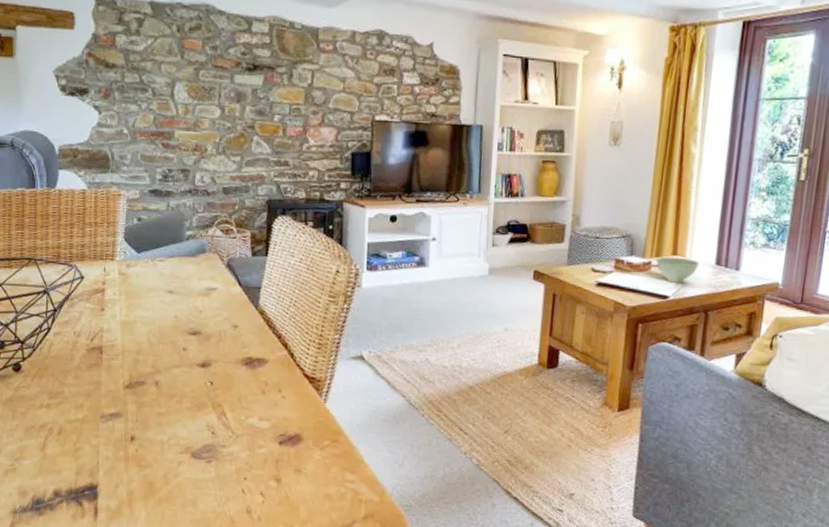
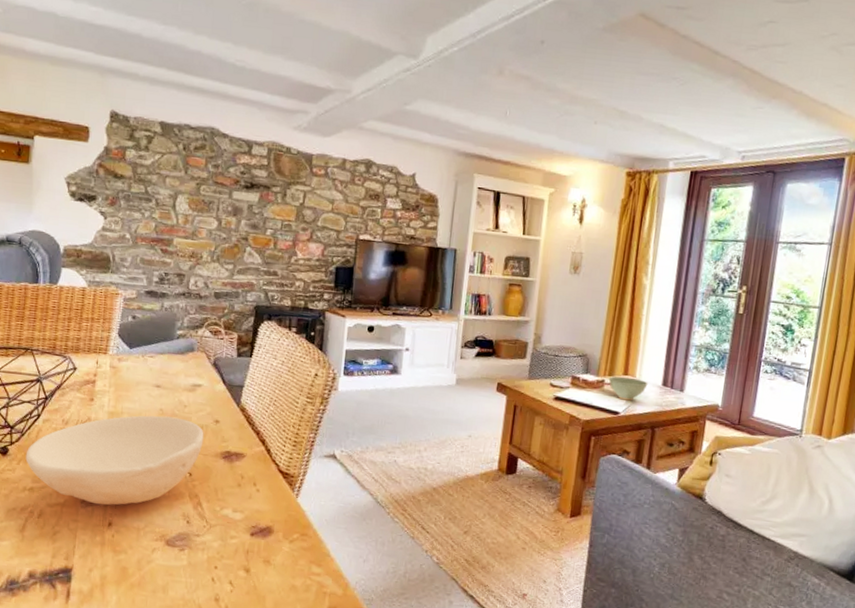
bowl: none [39,323,223,419] -> present [25,415,204,505]

